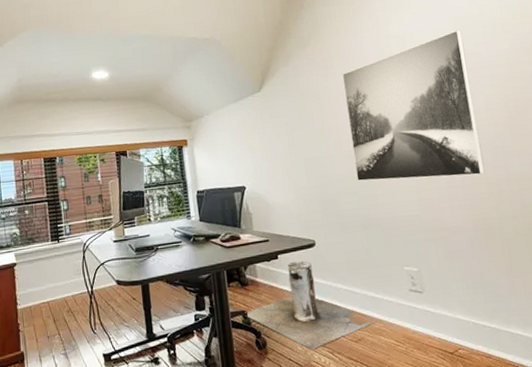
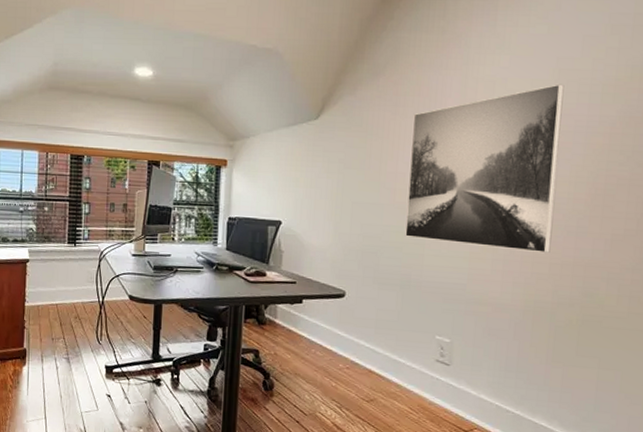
trash can: present [245,260,378,350] -> none [257,309,395,401]

